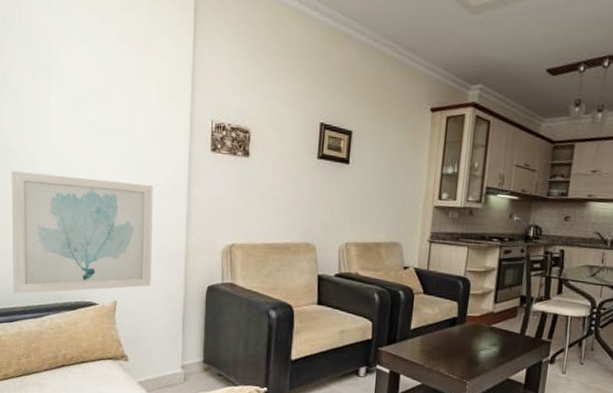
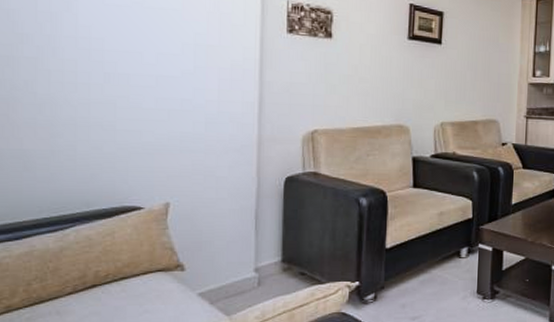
wall art: present [11,171,153,294] -> none [20,58,216,205]

